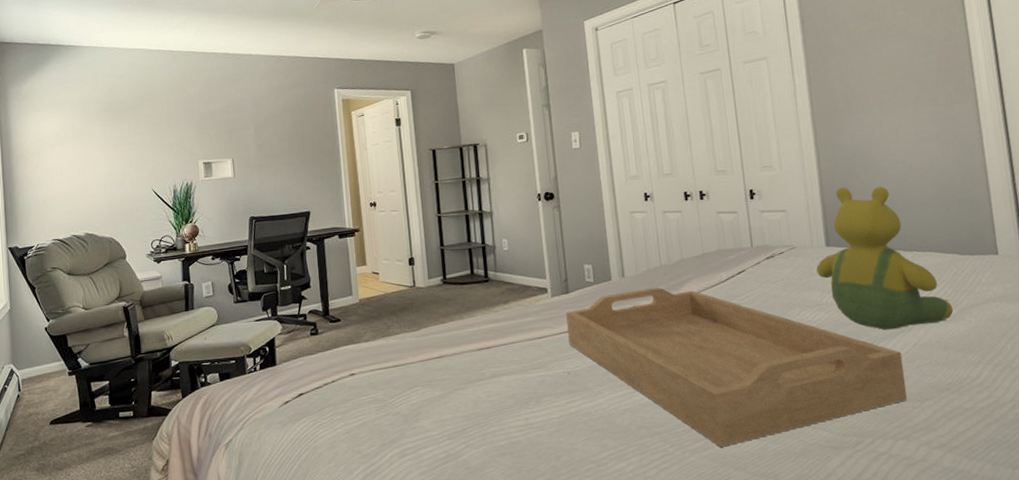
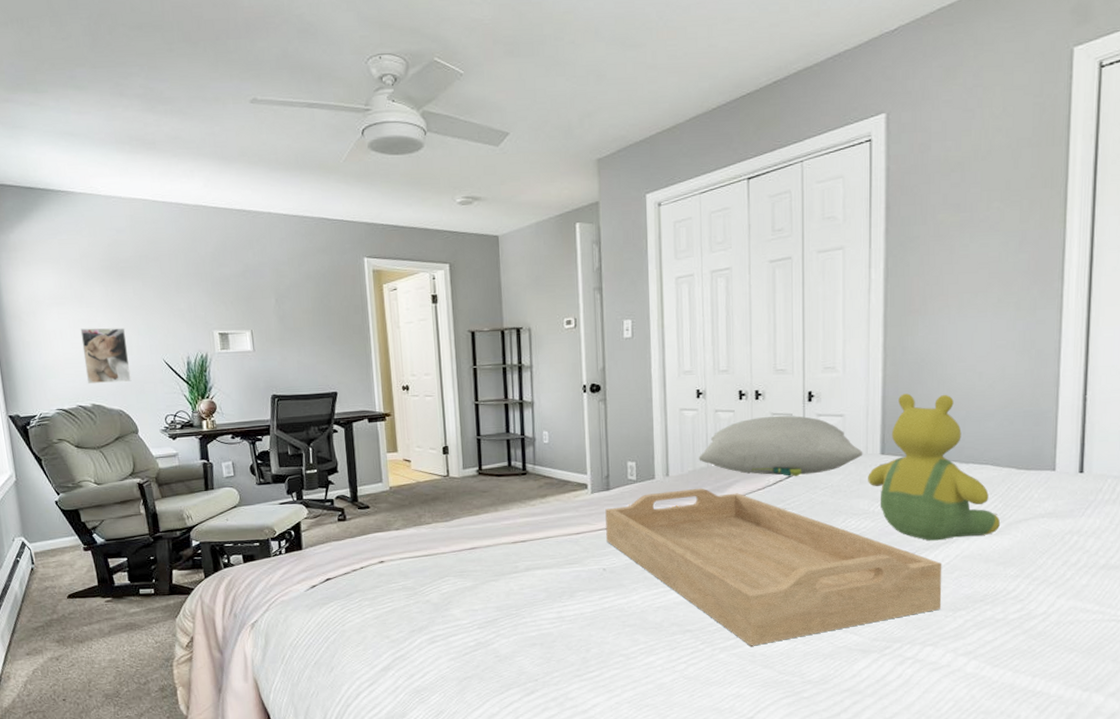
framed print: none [79,162,122,214] -> present [80,328,132,383]
pillow: none [651,213,809,272] -> present [699,415,863,476]

